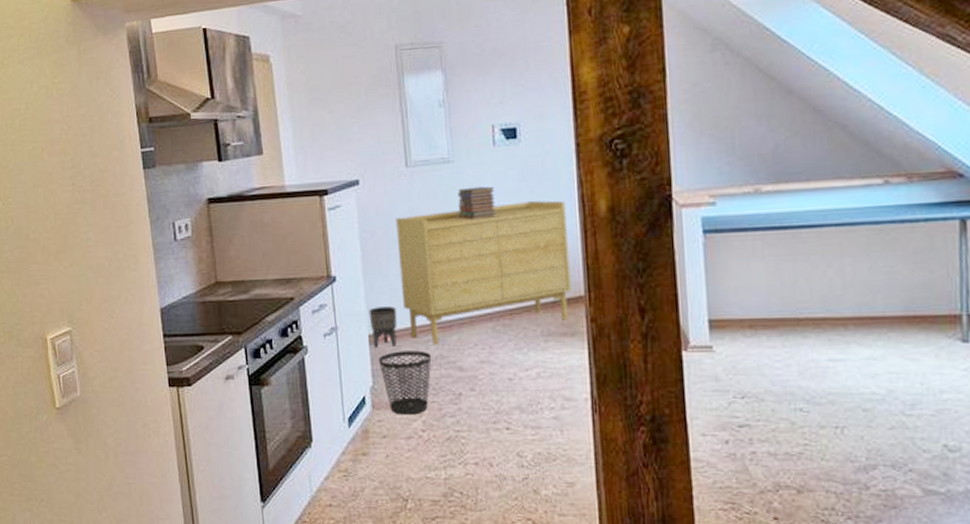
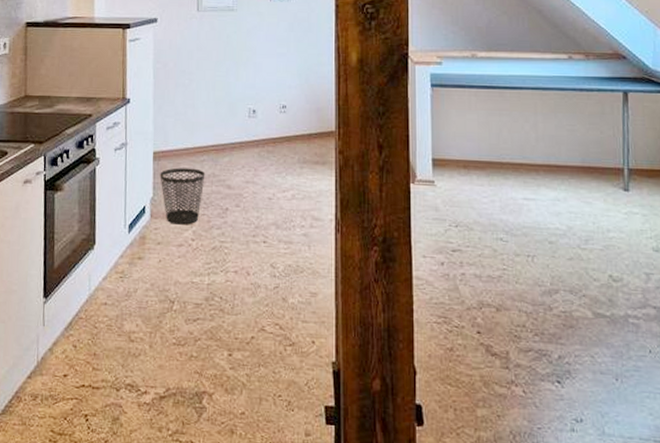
planter: present [368,306,397,347] -> none [155,128,179,164]
sideboard: present [396,200,572,346] -> none [184,48,325,165]
book stack: present [457,186,496,221] -> none [237,32,268,61]

